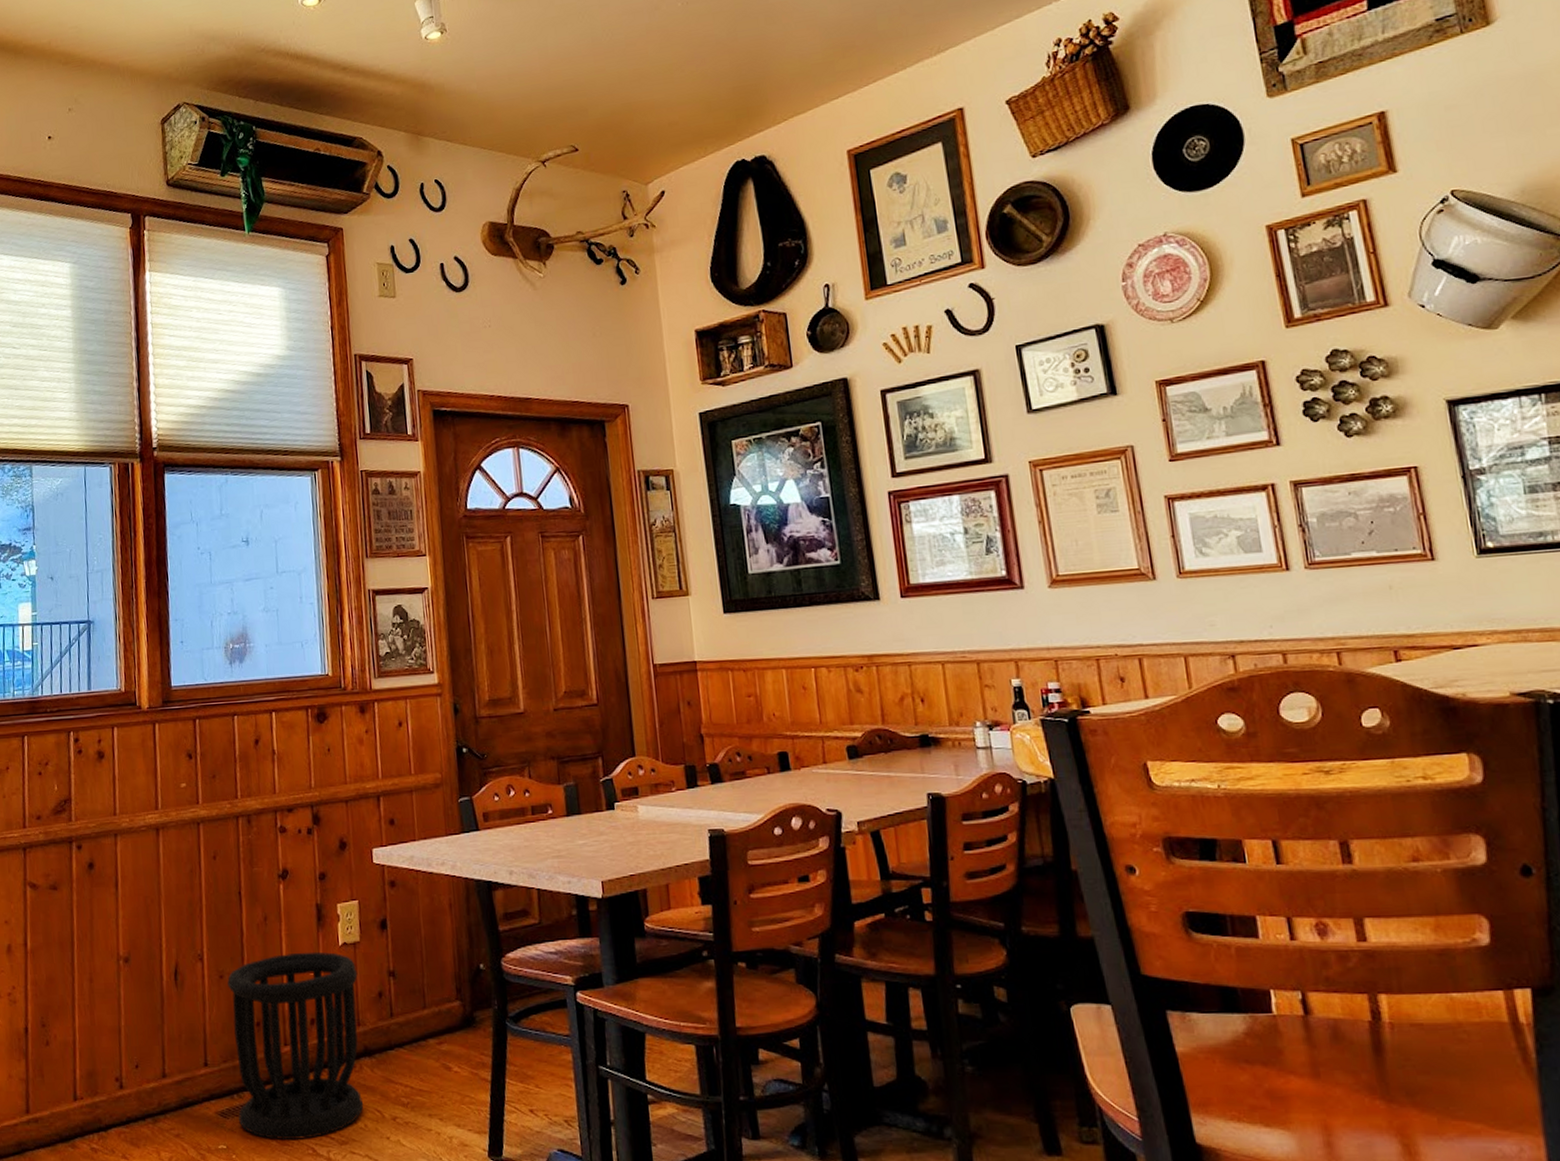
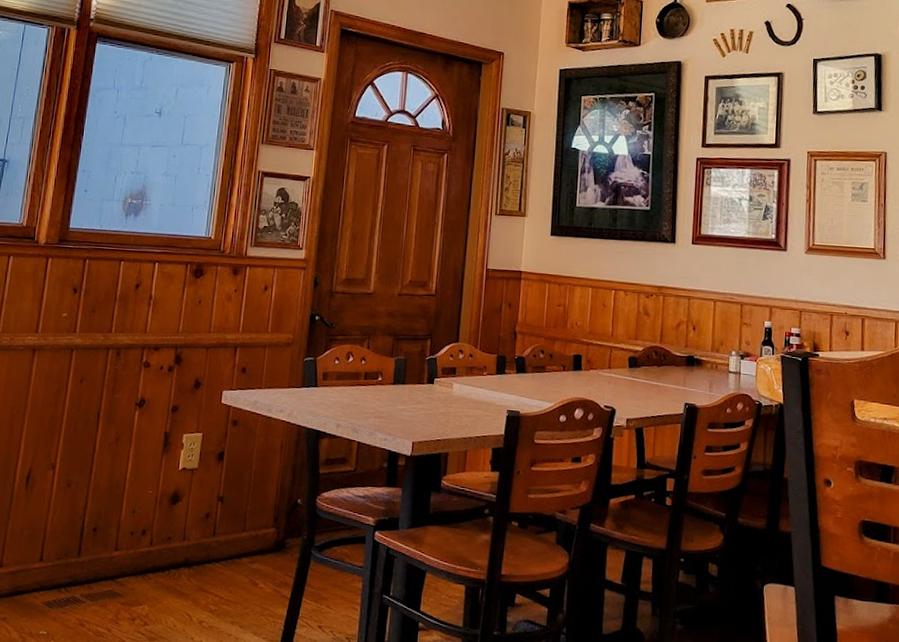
wastebasket: present [227,951,364,1141] -> none [62,471,191,633]

